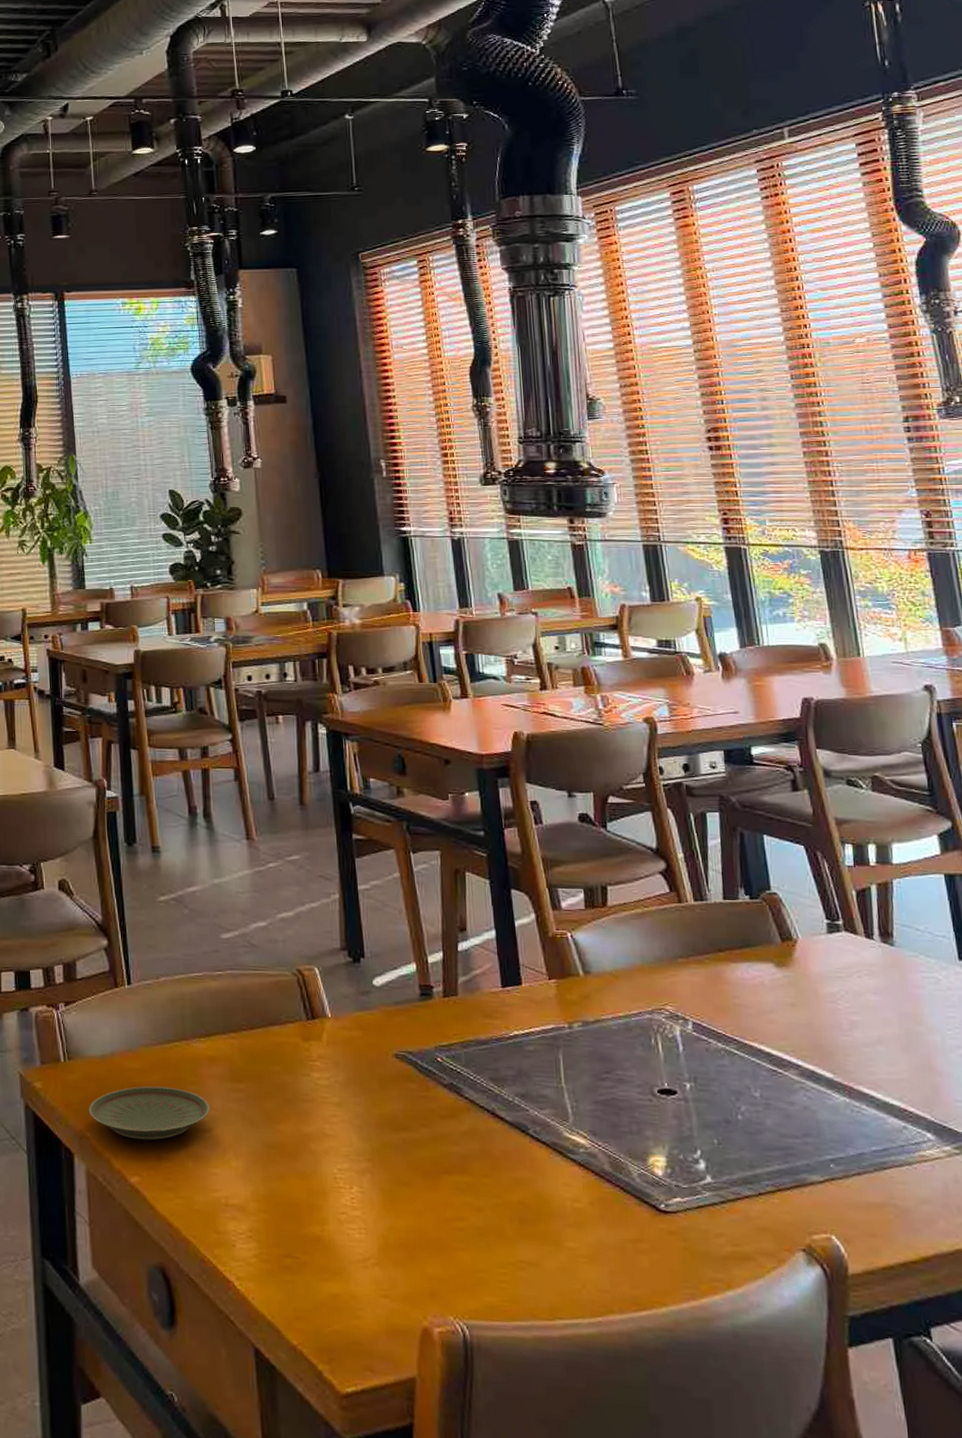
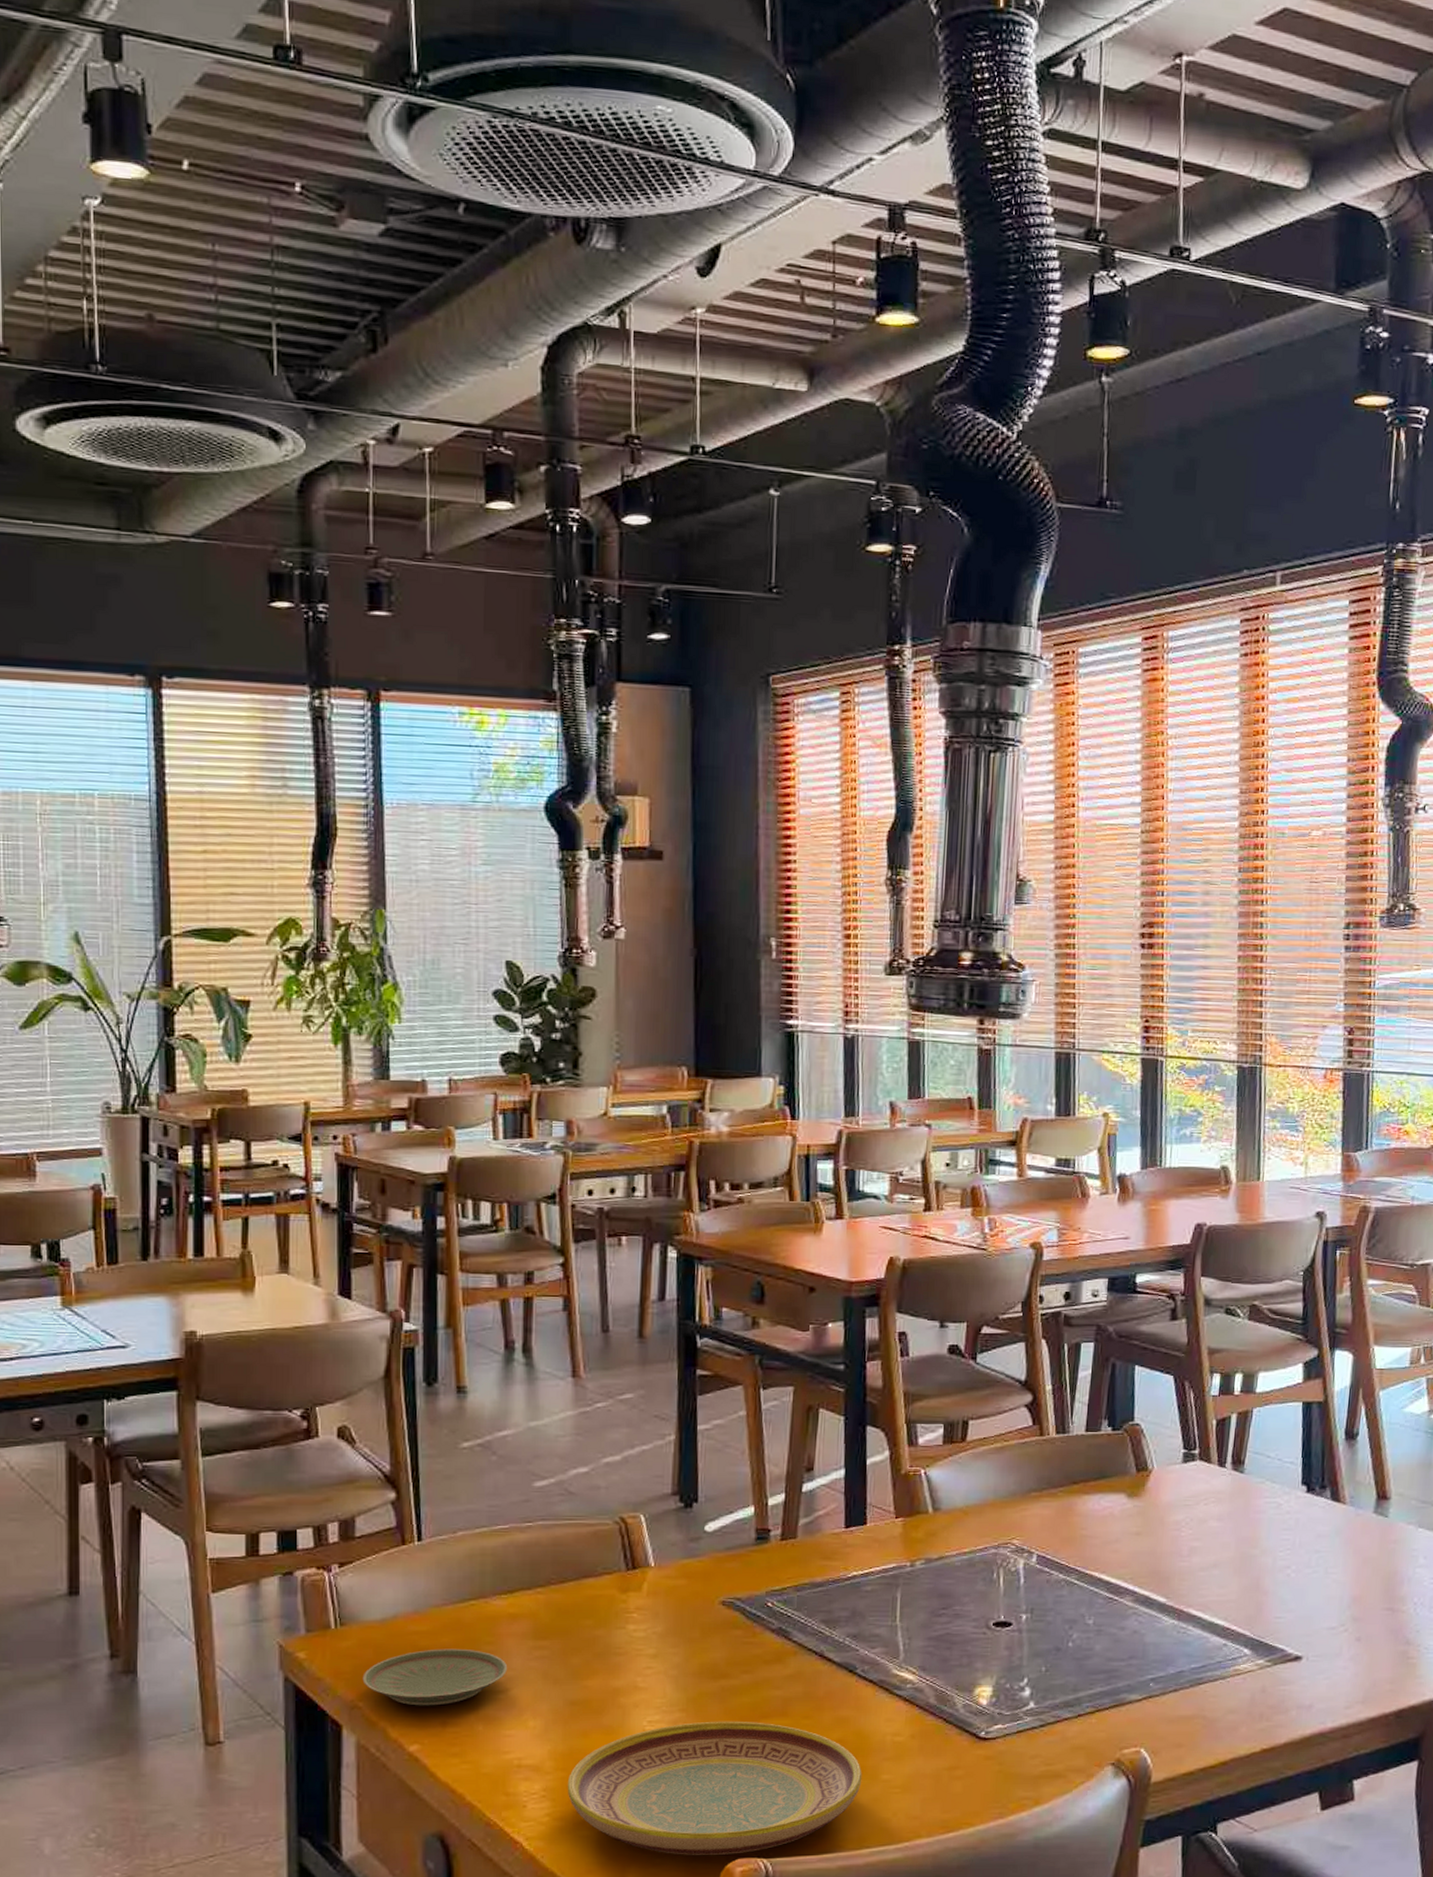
plate: none [270,1173,547,1314] -> present [567,1721,862,1855]

